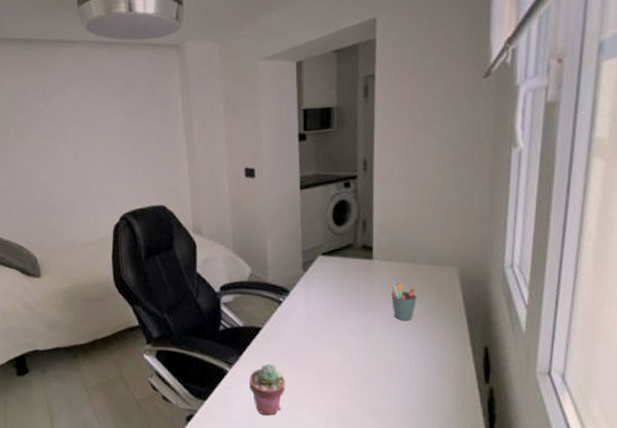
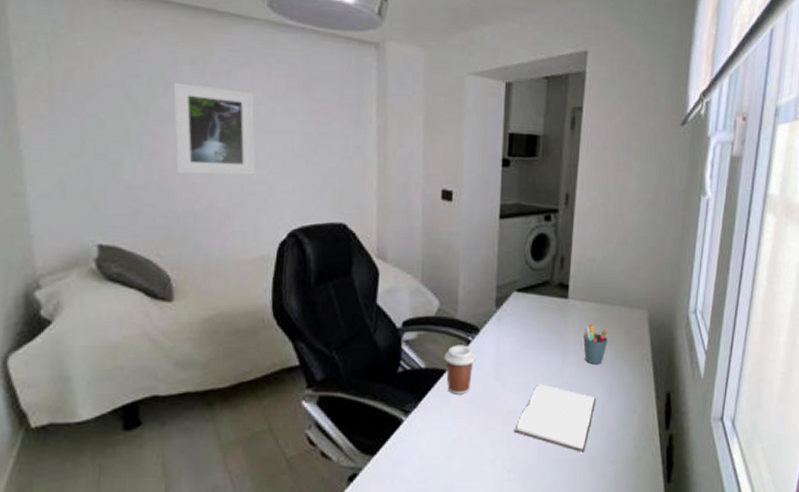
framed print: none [24,103,91,175] -> present [173,82,256,175]
potted succulent: present [249,364,285,416] -> none [427,411,467,472]
coffee cup: none [259,305,288,349] -> present [444,345,476,395]
book: none [329,339,409,403] -> present [515,384,597,452]

